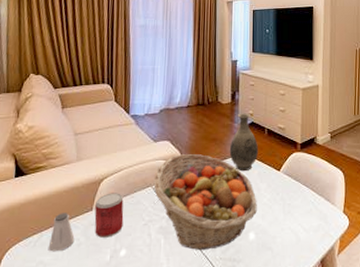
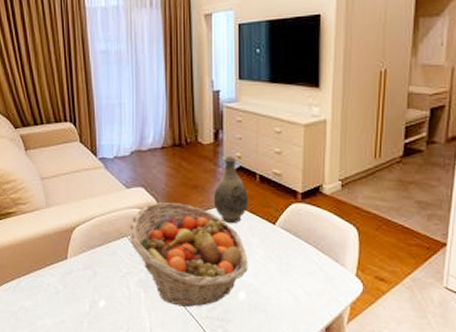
saltshaker: present [48,213,75,252] -> none [27,260,52,298]
beverage can: present [94,193,124,238] -> none [70,242,100,288]

